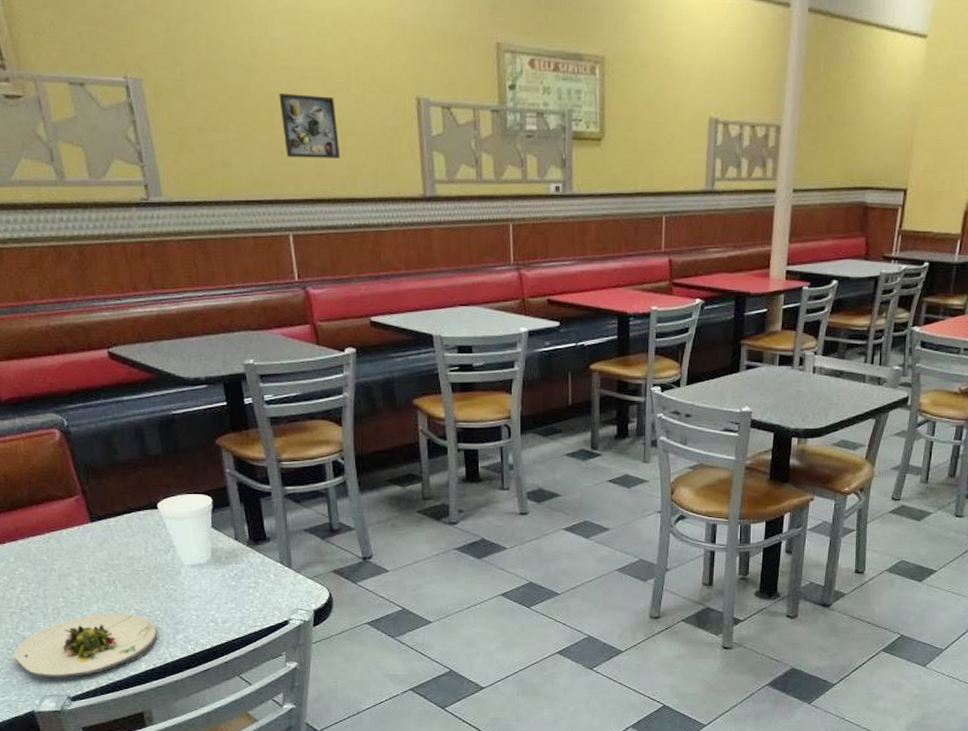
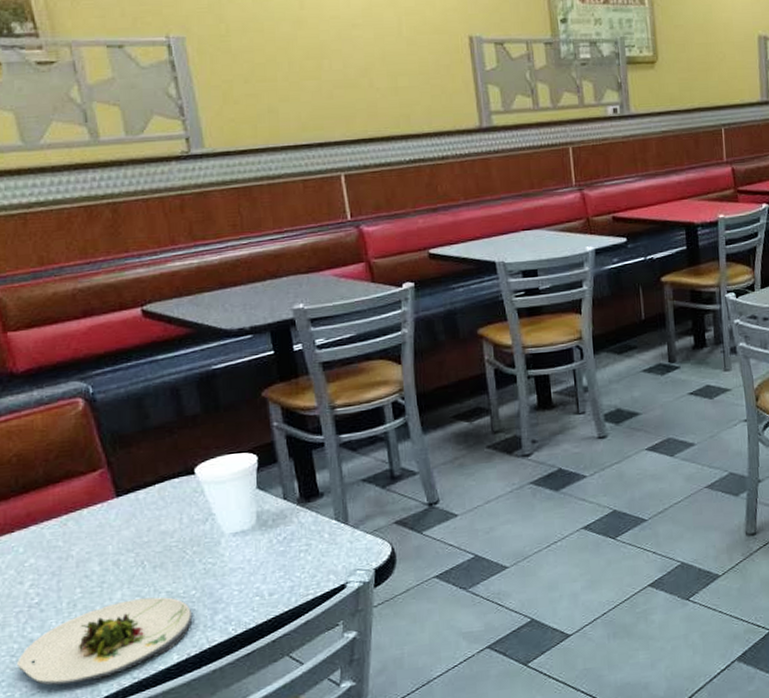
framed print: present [279,92,341,158] -> none [328,40,393,101]

